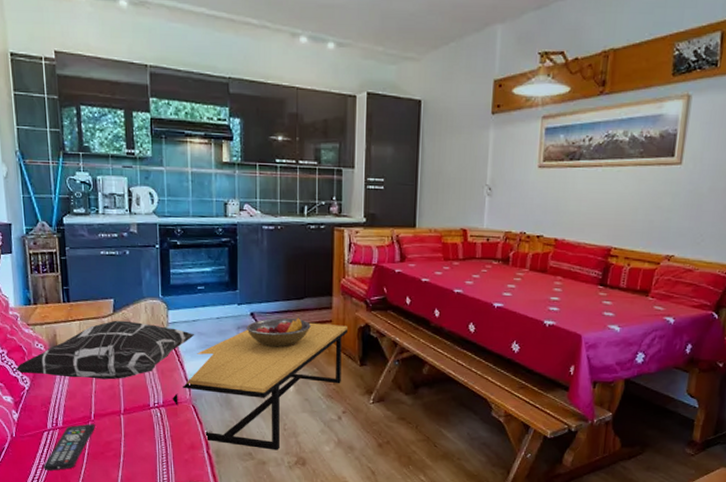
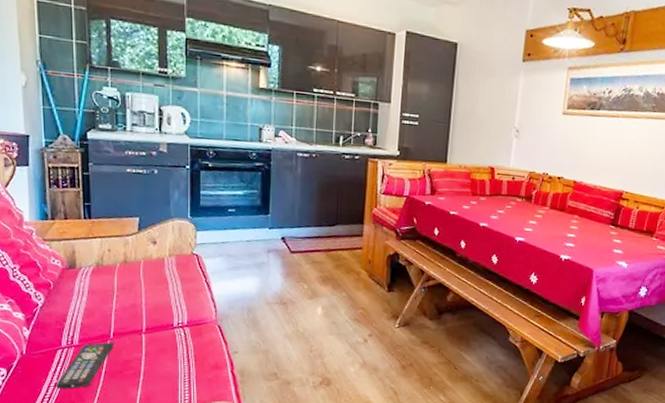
decorative pillow: present [15,320,195,380] -> none [28,239,224,299]
coffee table: present [172,322,347,450] -> none [197,248,377,371]
fruit bowl: present [246,317,311,347] -> none [276,243,341,272]

